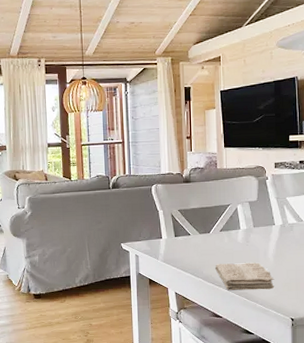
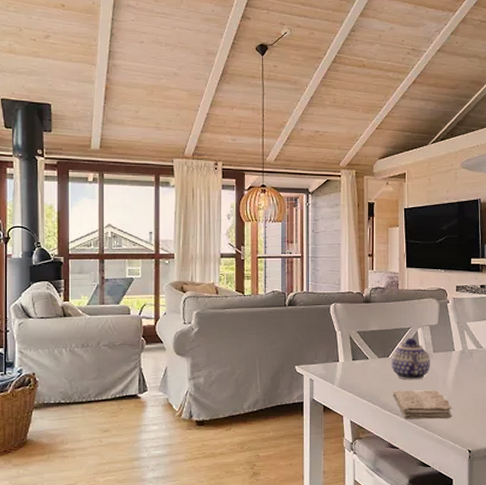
teapot: none [212,214,251,254] -> present [391,338,430,380]

